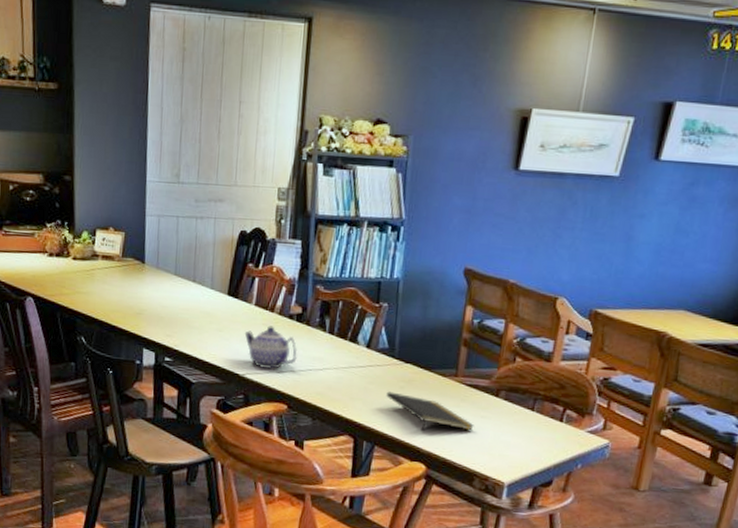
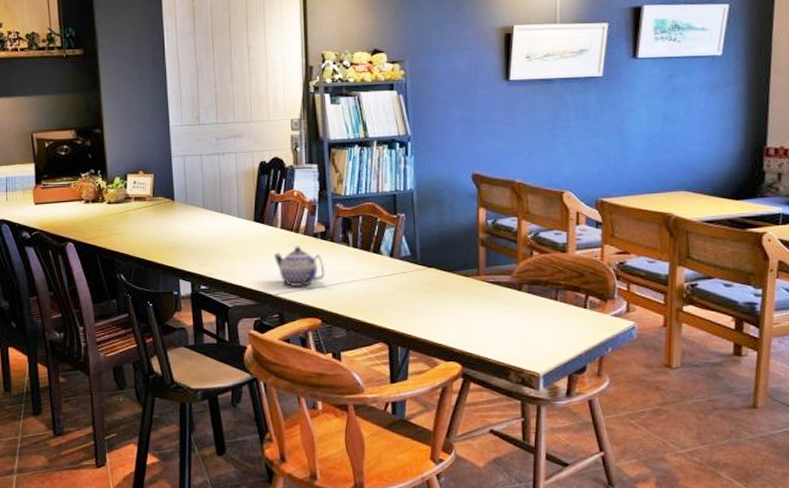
notepad: present [386,391,474,433] -> none [414,296,502,333]

